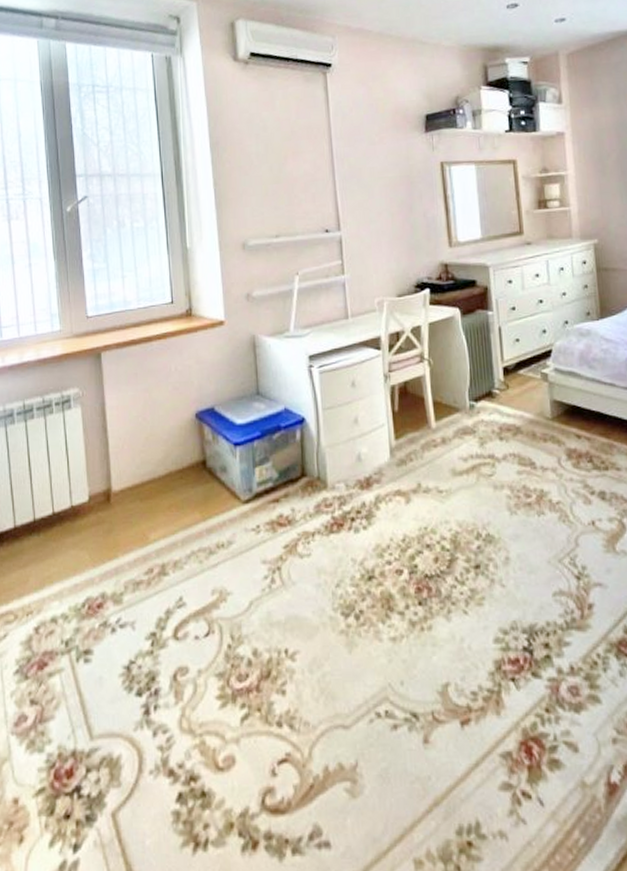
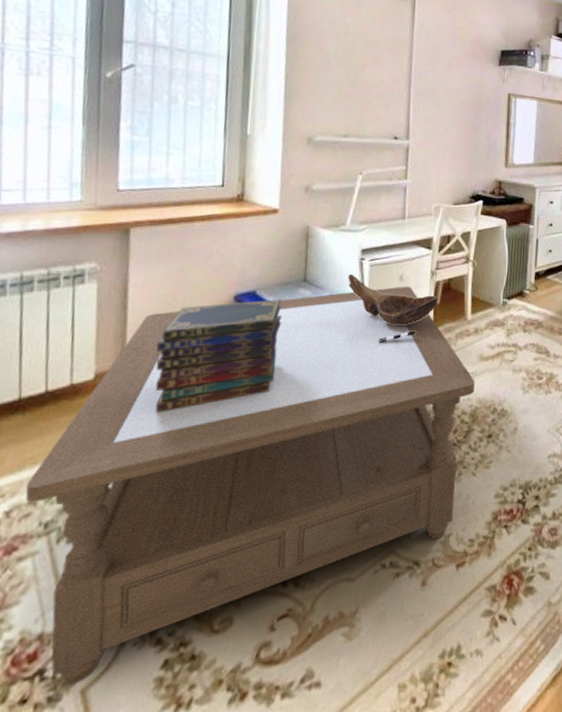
coffee table: none [47,393,452,806] -> present [25,286,475,685]
book stack: none [134,414,243,535] -> present [155,299,281,413]
decorative bowl: none [299,383,396,459] -> present [348,274,439,344]

